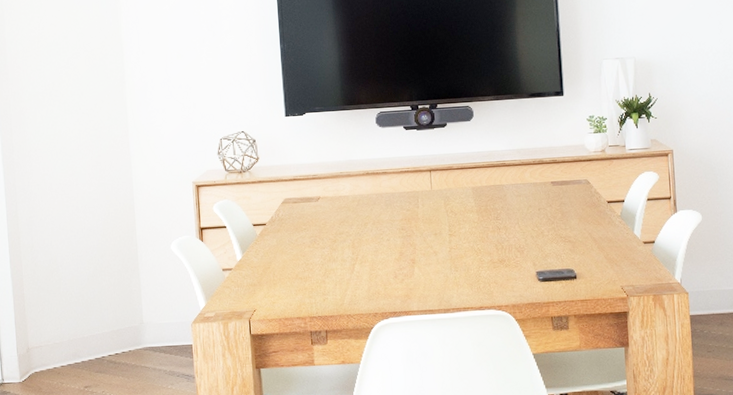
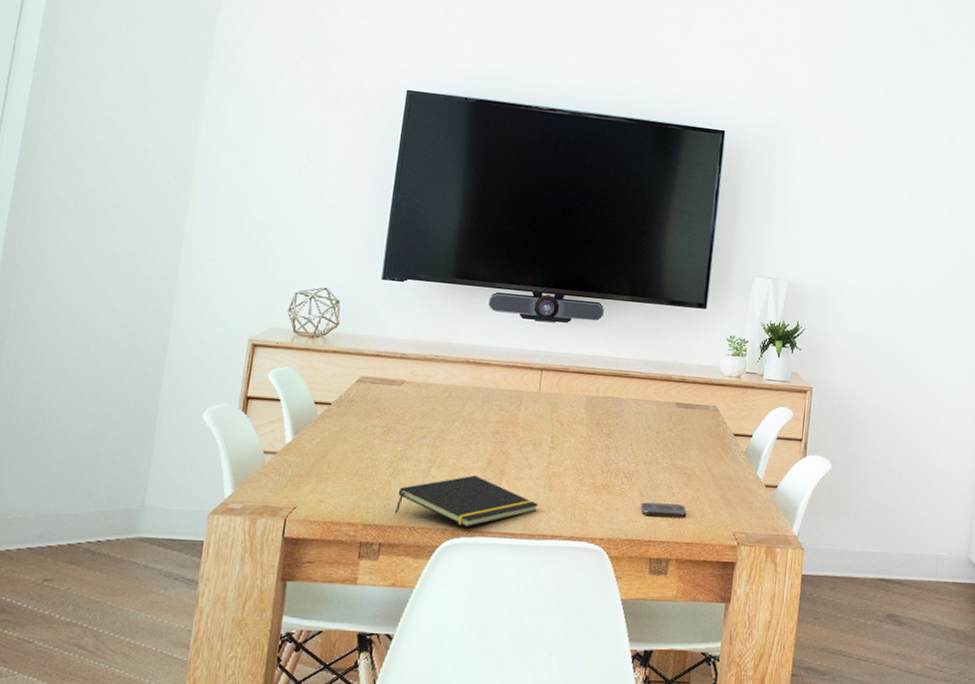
notepad: none [332,266,448,310] -> present [395,475,538,528]

